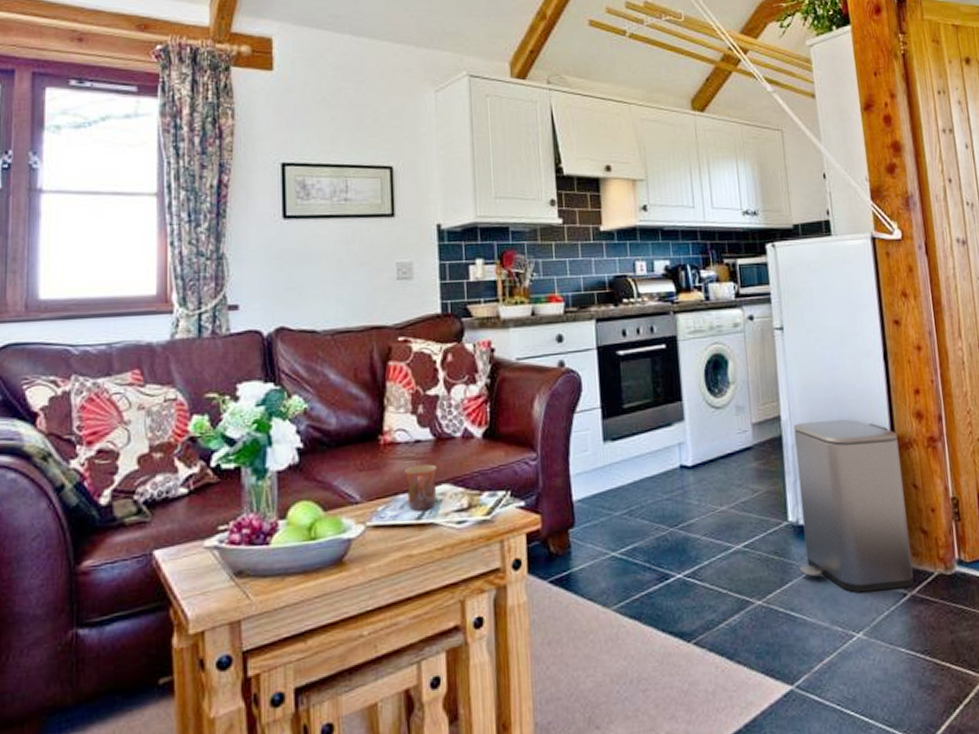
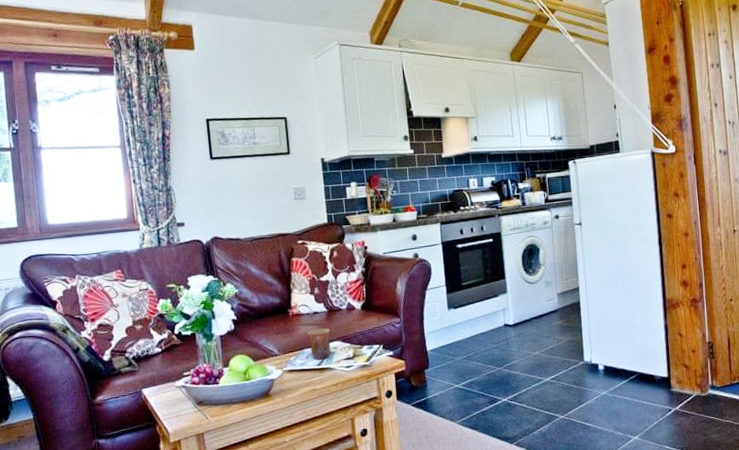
pedal bin: present [793,419,914,593] -> none [588,288,677,410]

